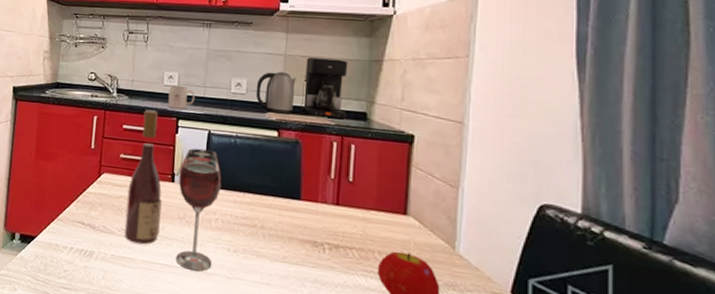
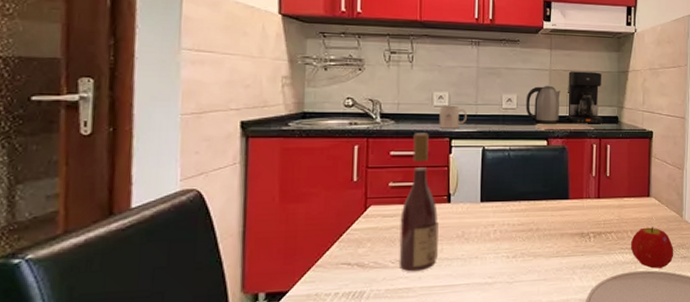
wineglass: present [176,148,222,272] -> none [454,165,498,285]

